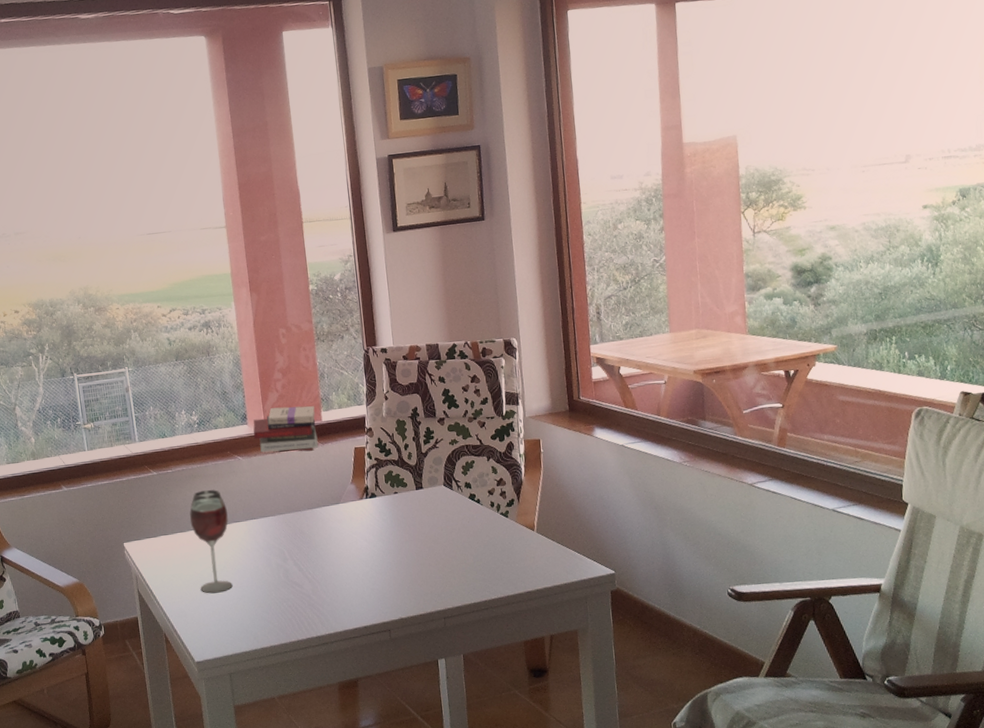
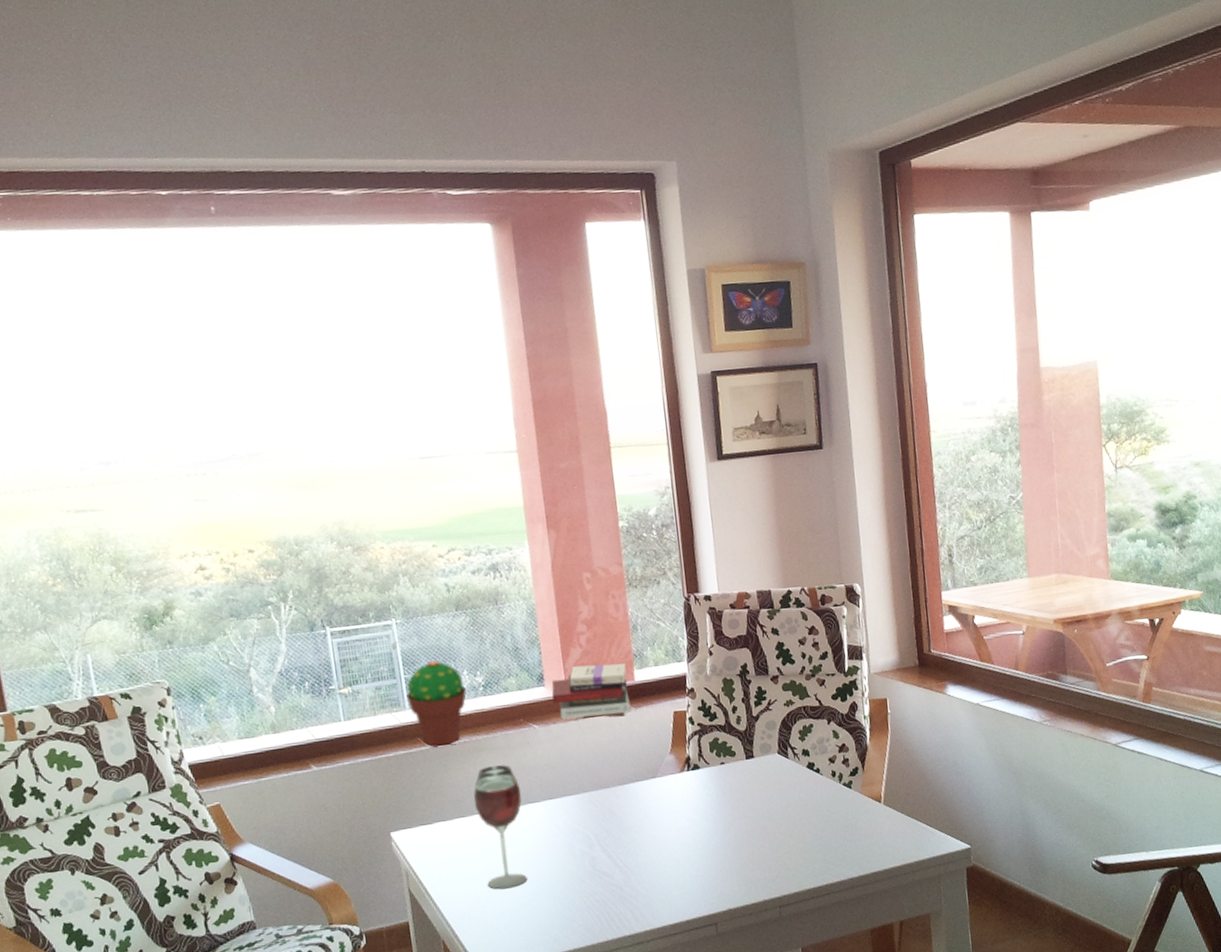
potted cactus: none [136,402,184,473] -> present [406,661,467,747]

